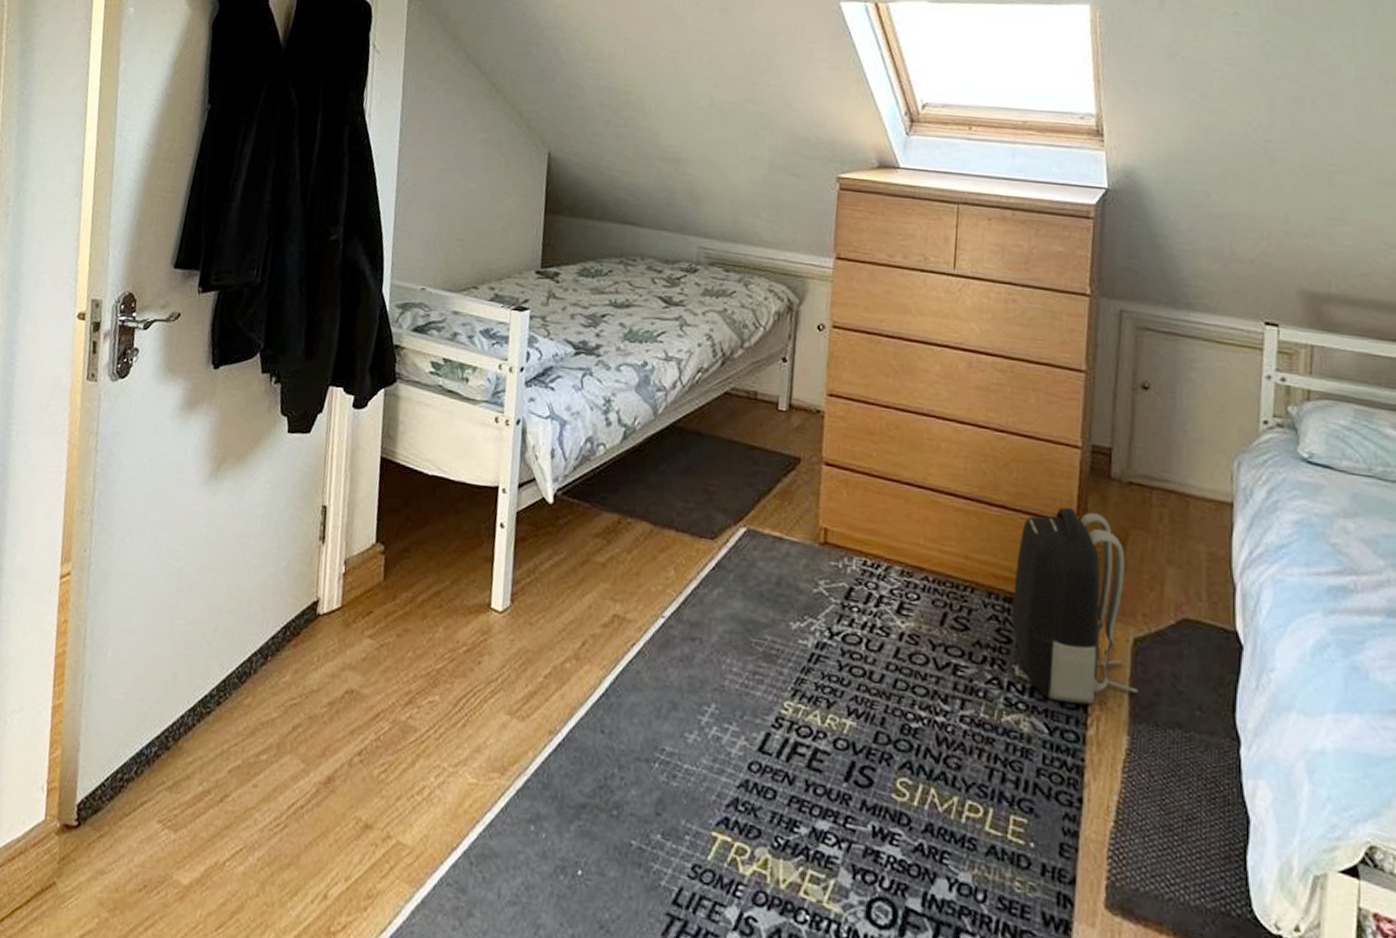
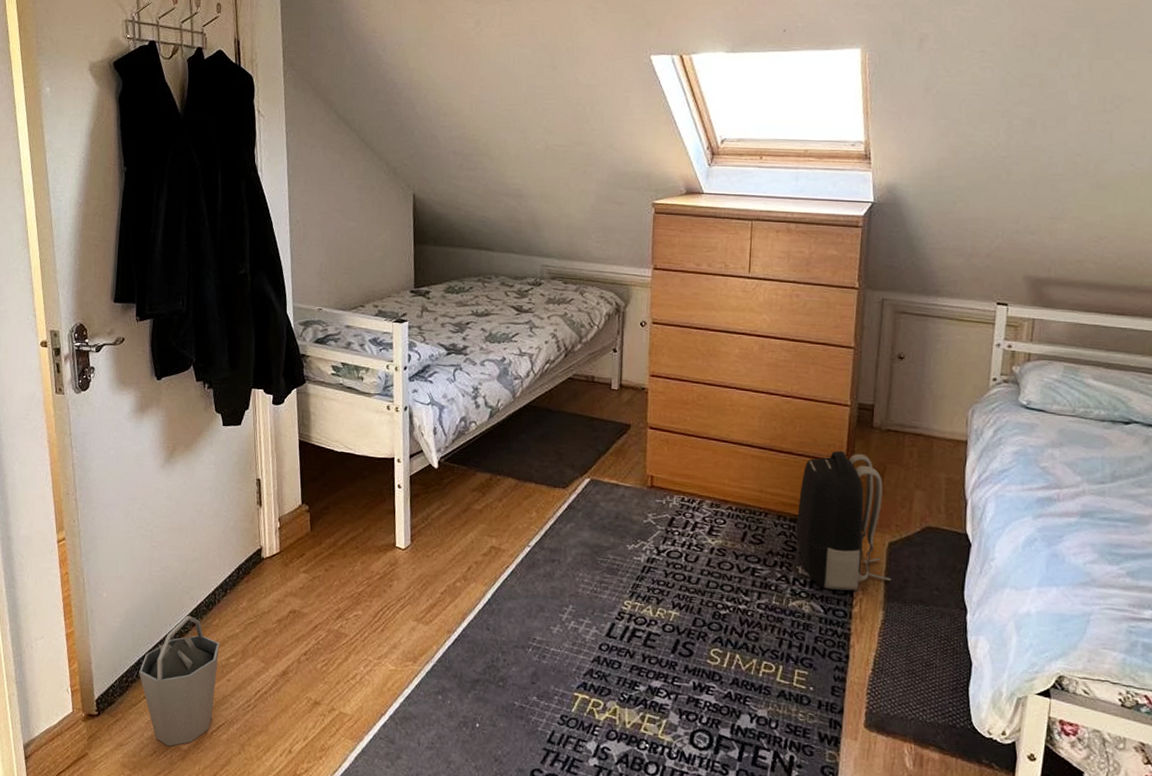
trash bin: none [139,690,250,880] -> present [139,616,220,747]

